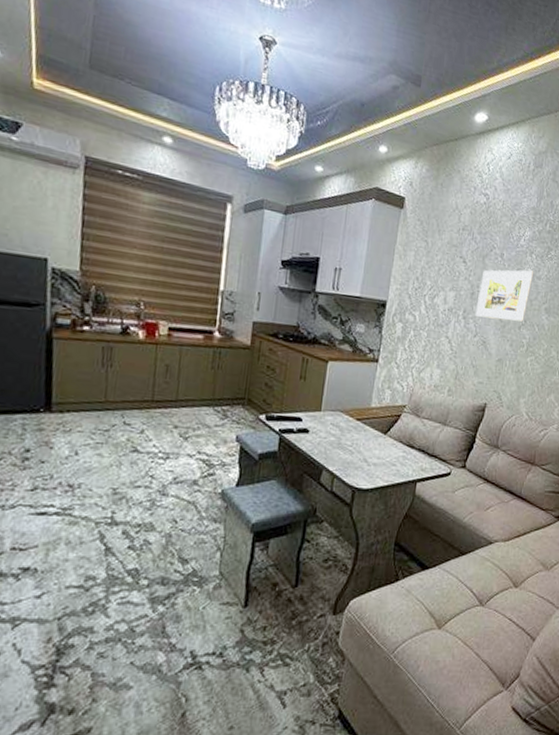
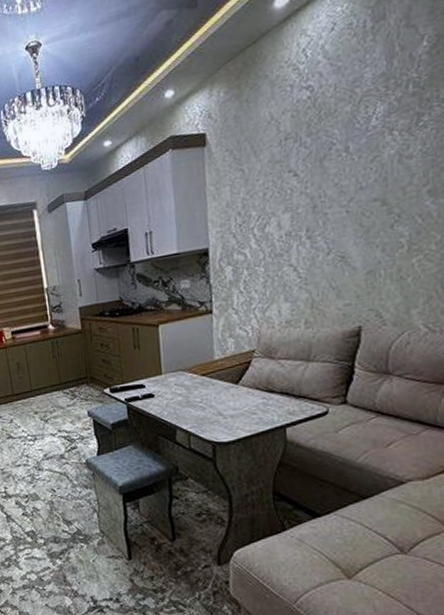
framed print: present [475,270,534,322] -> none [322,151,402,231]

